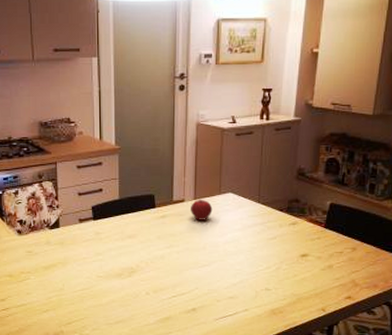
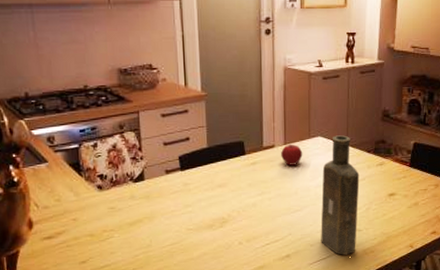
bottle: none [228,192,271,313] -> present [321,135,360,255]

